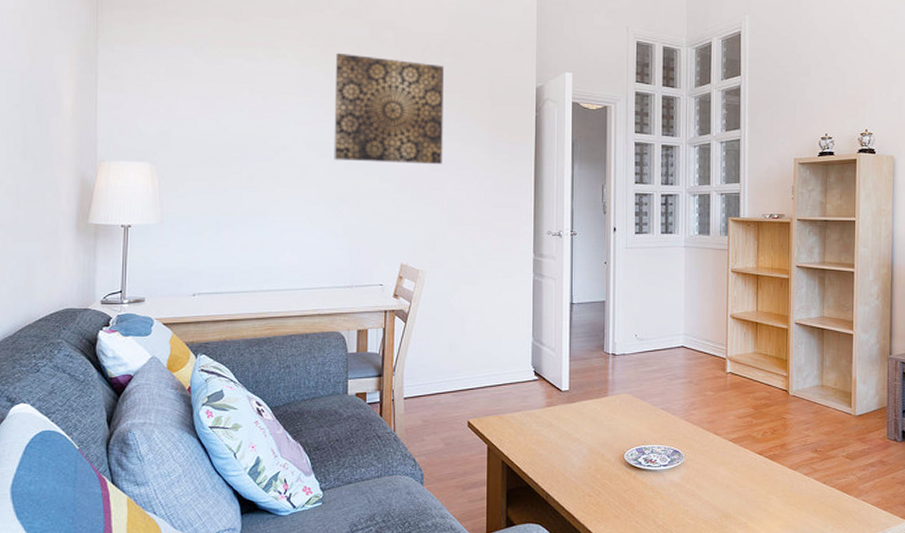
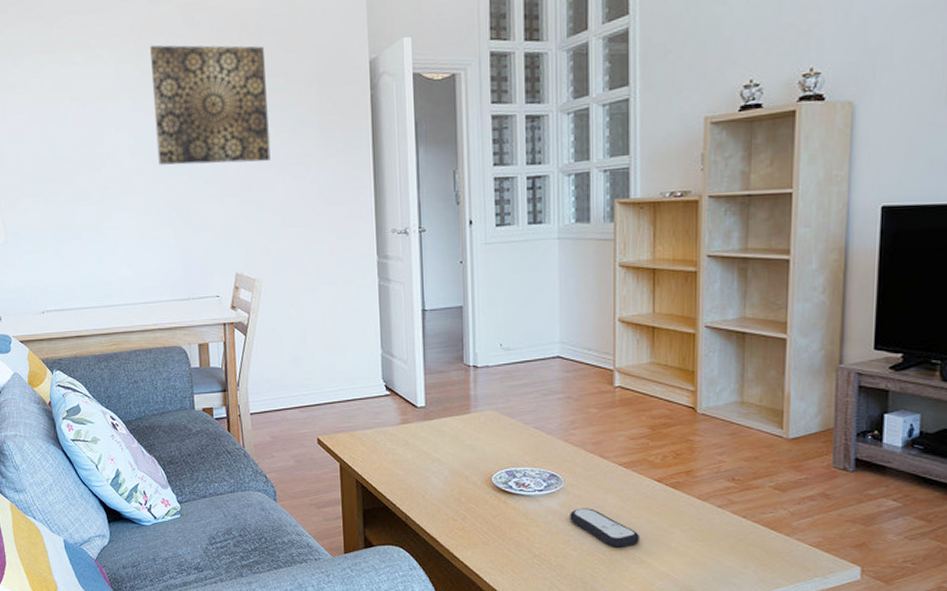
remote control: none [689,480,745,515] -> present [570,508,641,548]

